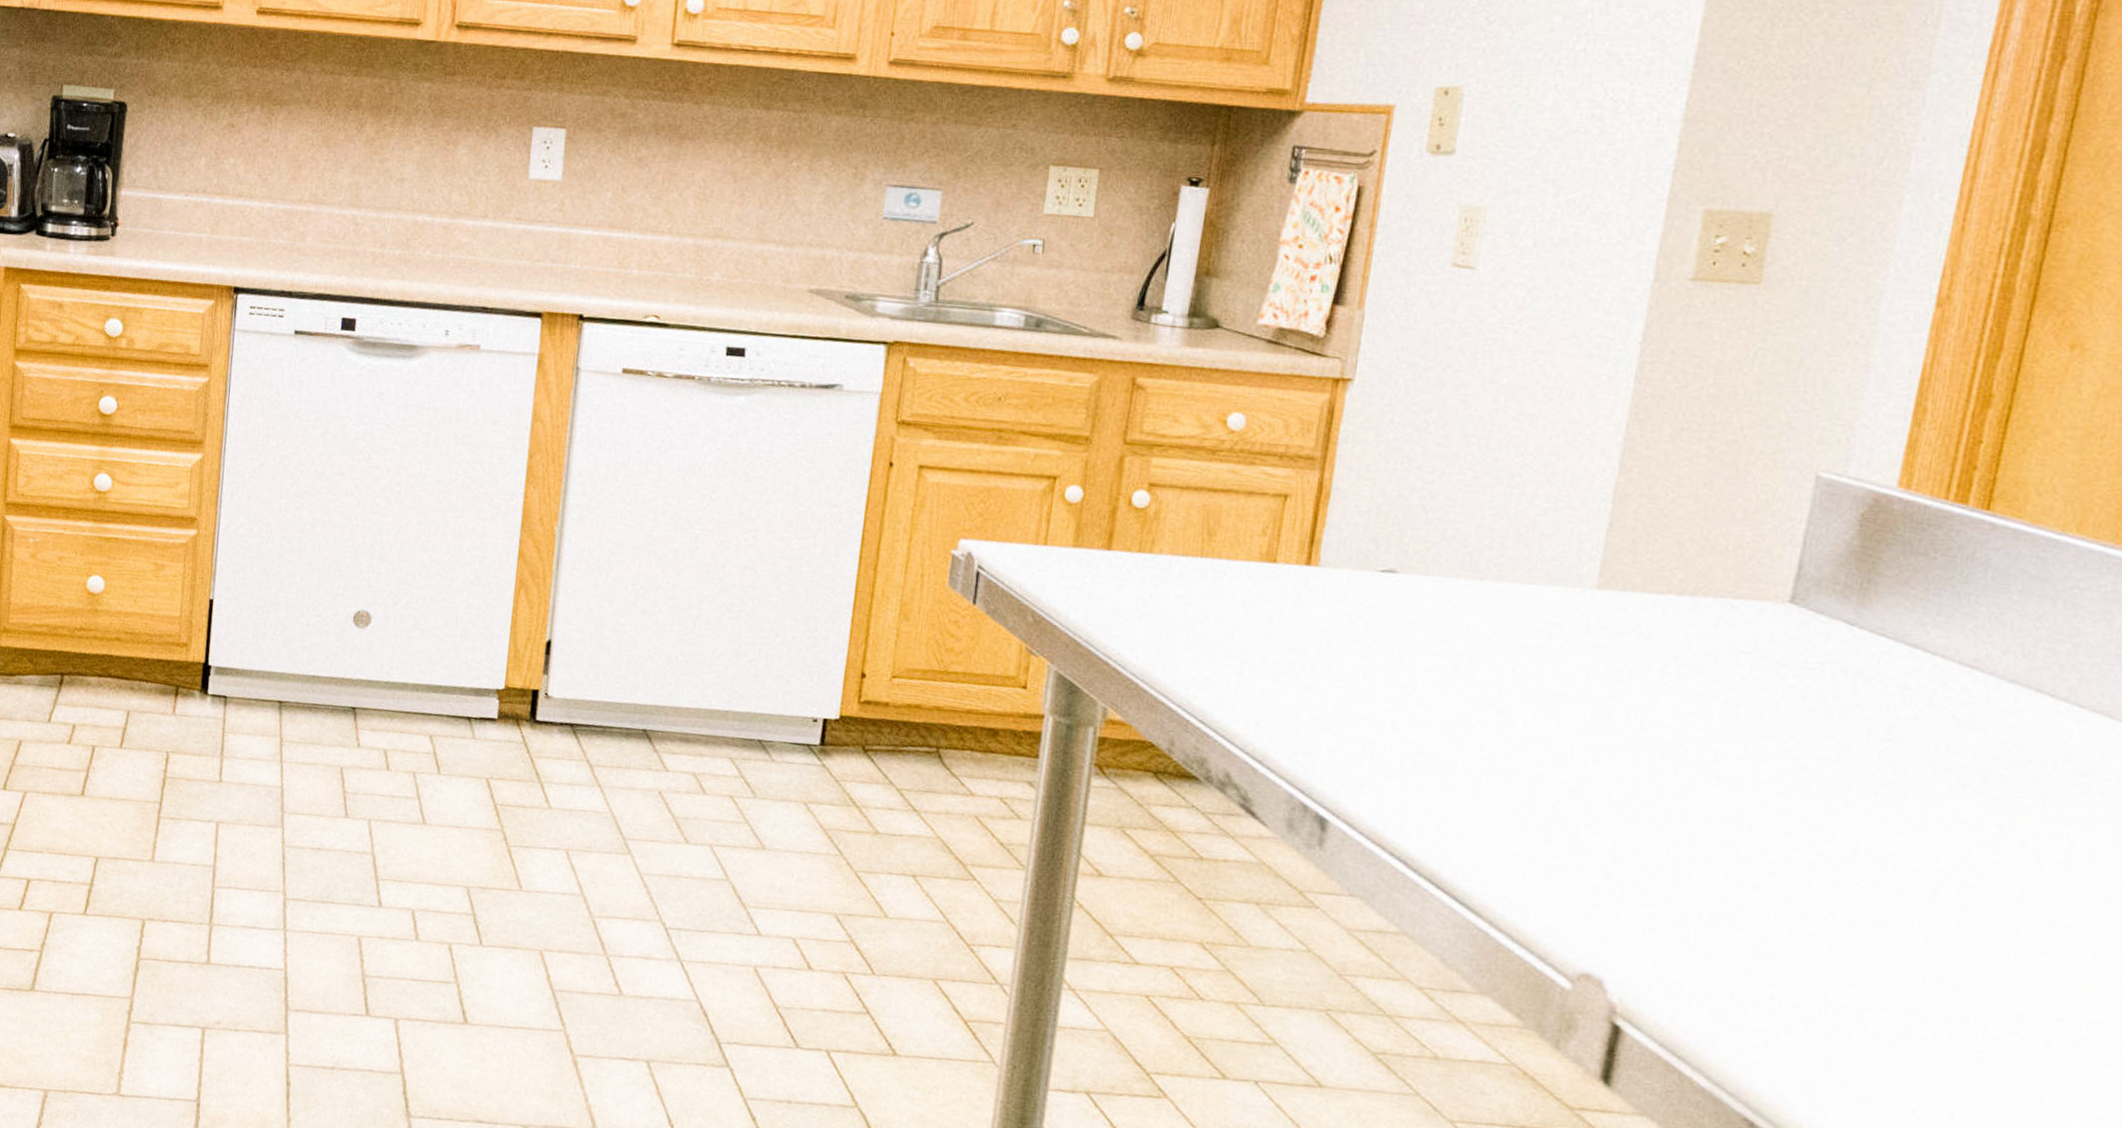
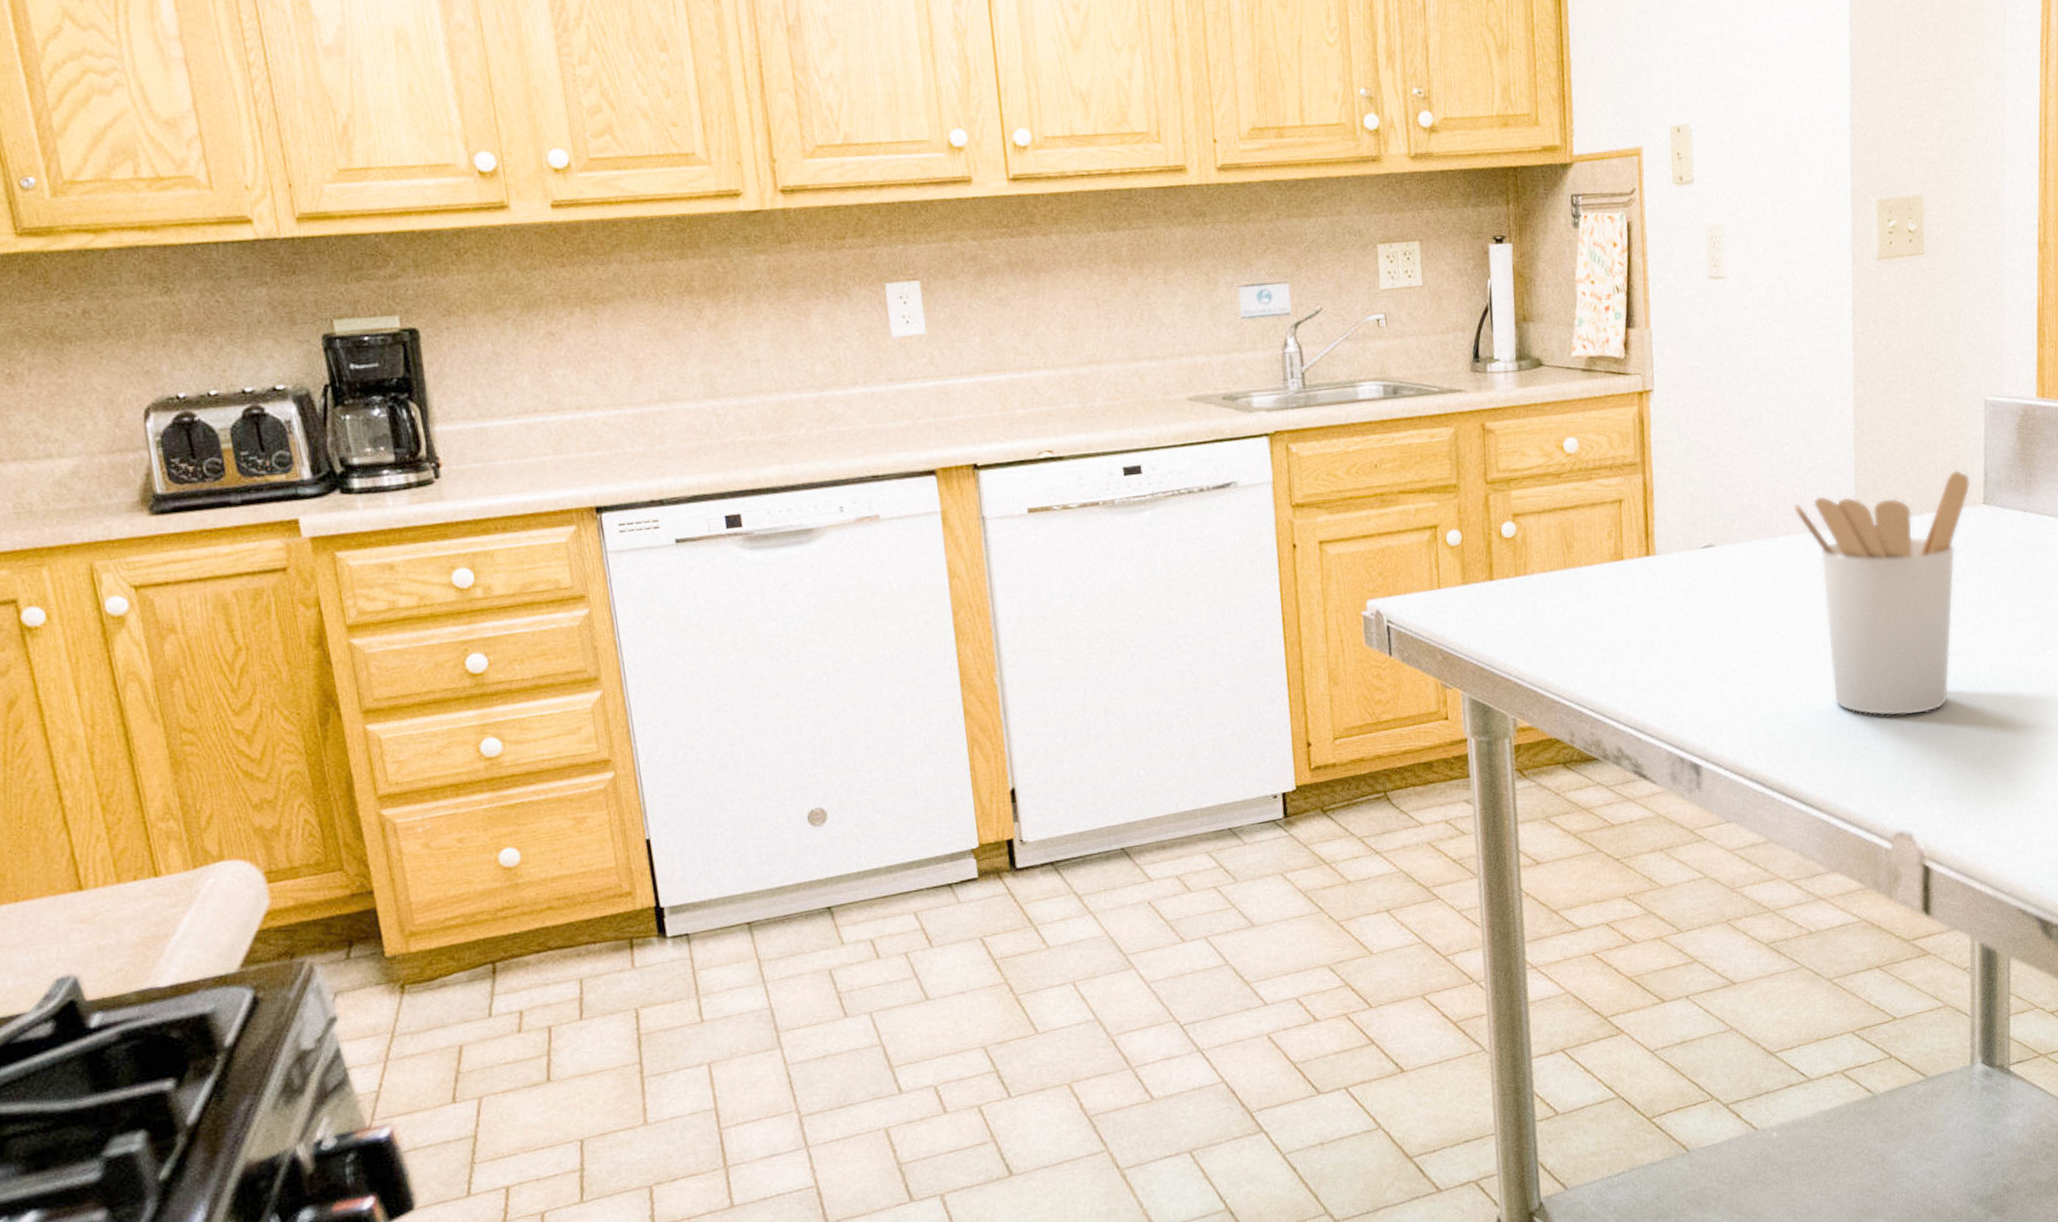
utensil holder: none [1513,543,1776,839] -> present [1793,469,1971,716]

